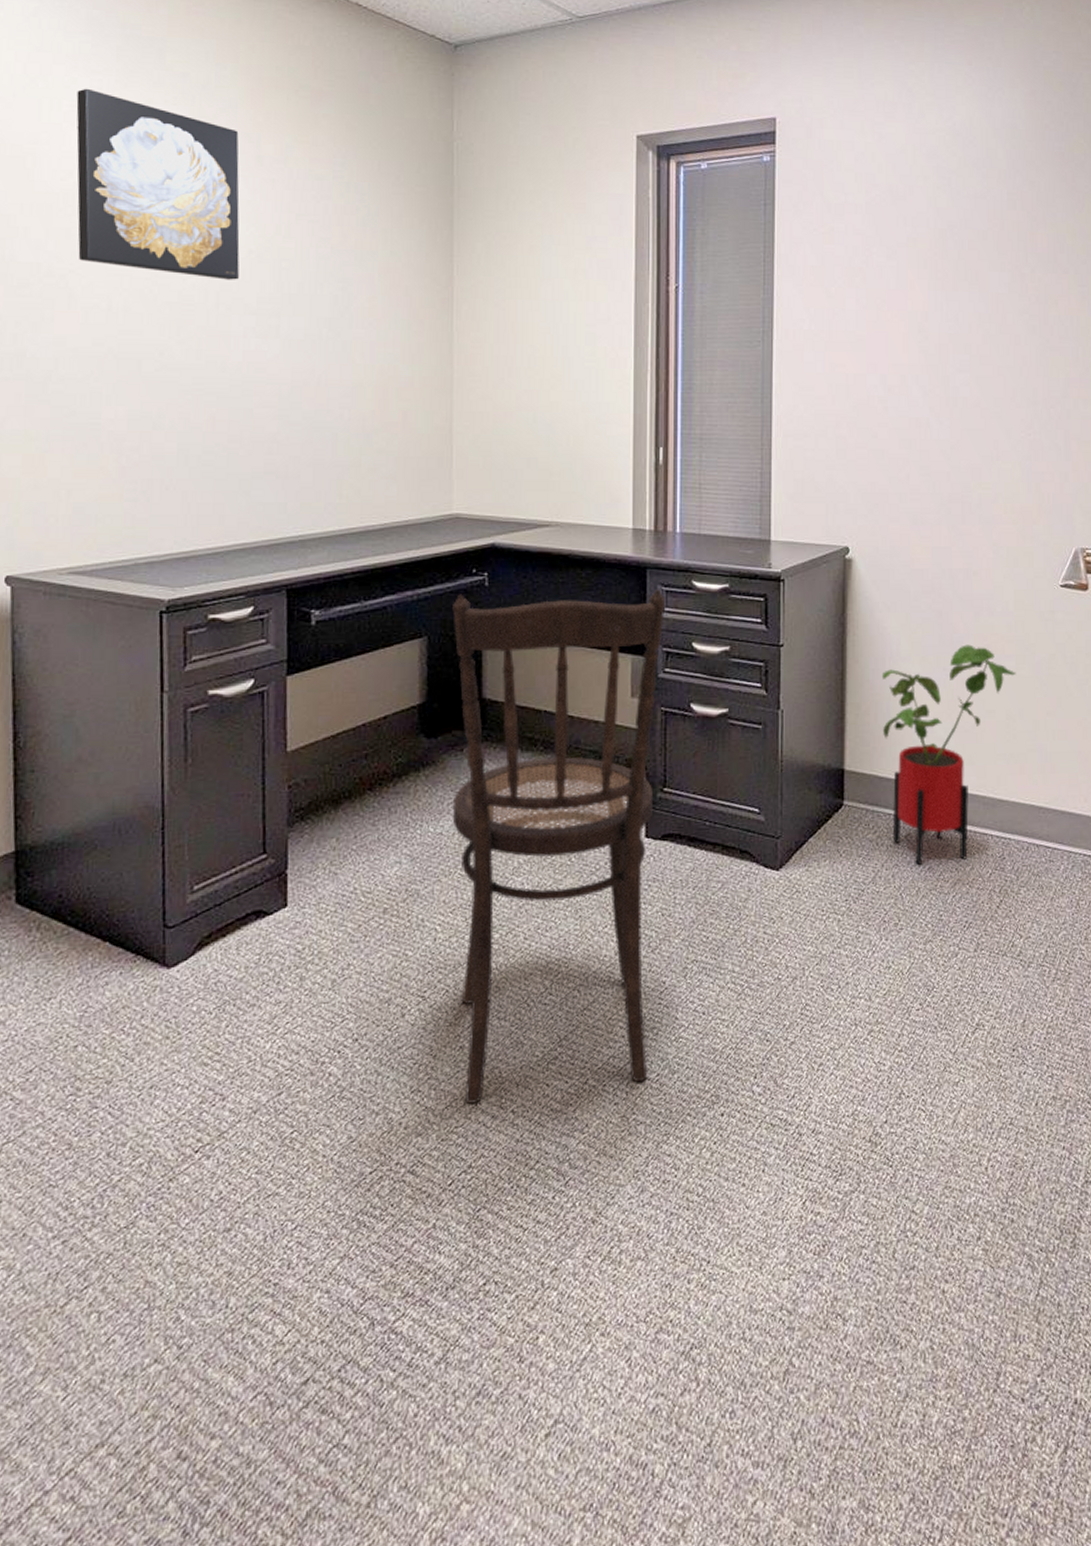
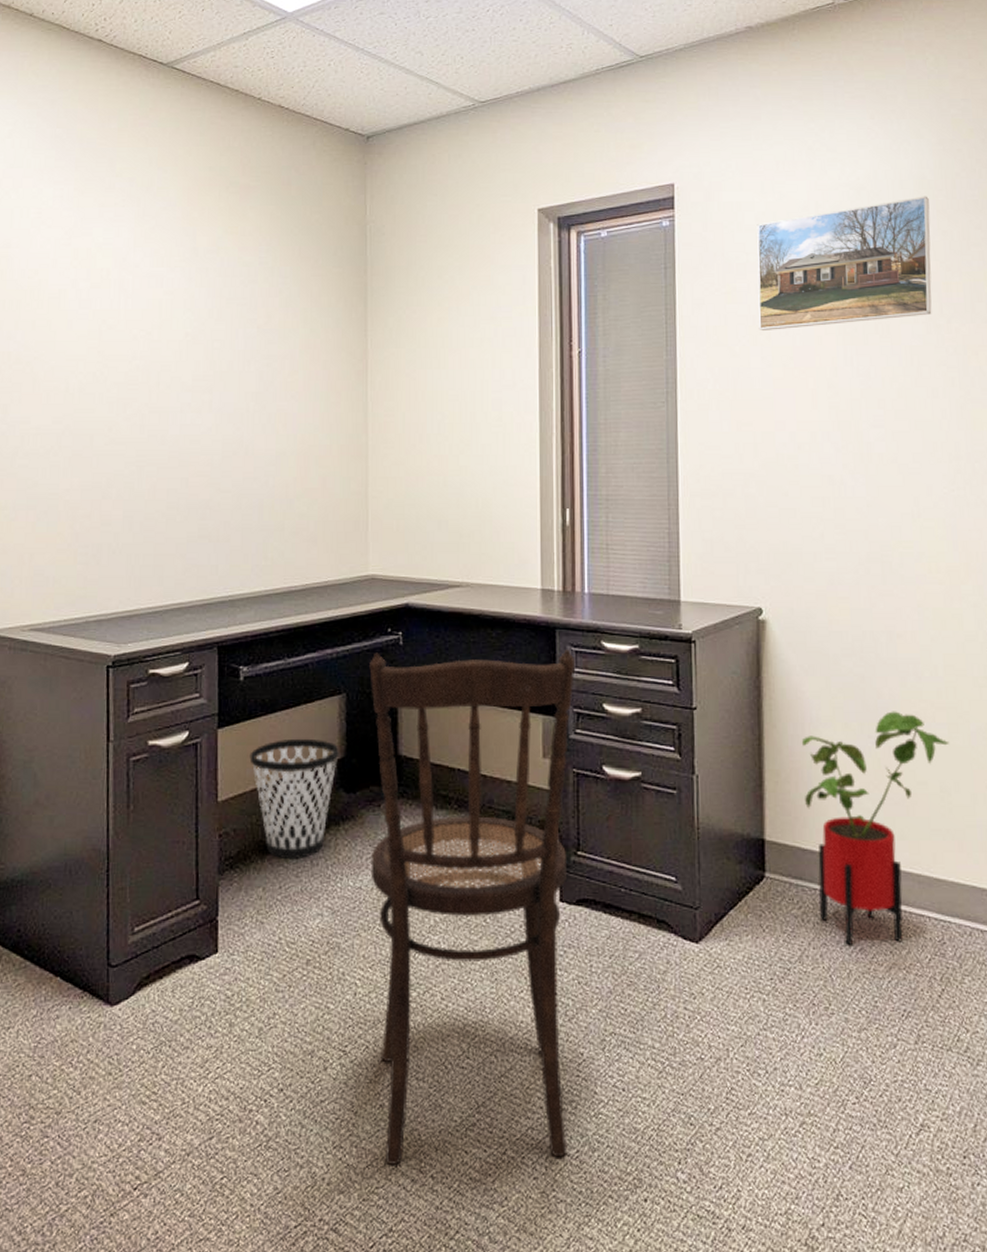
wall art: present [76,88,240,280] -> none [41,197,178,361]
wastebasket: none [322,683,420,808] -> present [249,738,339,860]
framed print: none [854,145,1020,273] -> present [757,196,932,330]

